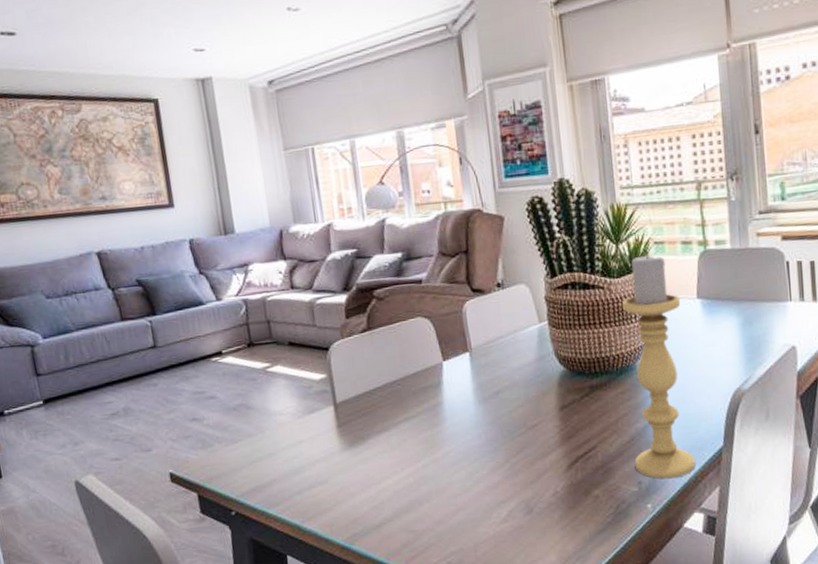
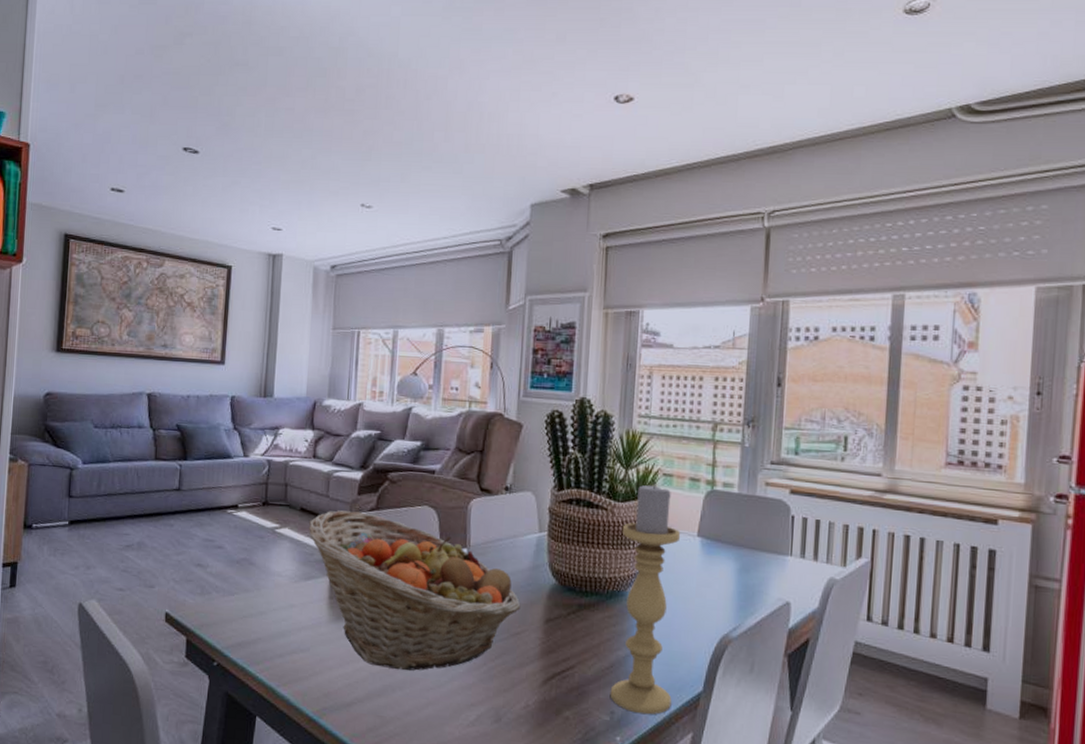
fruit basket: none [301,335,534,484] -> present [309,510,521,671]

